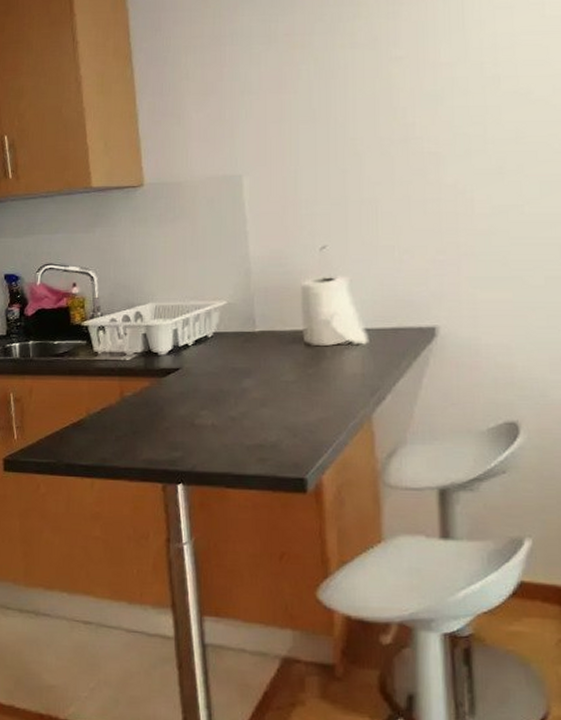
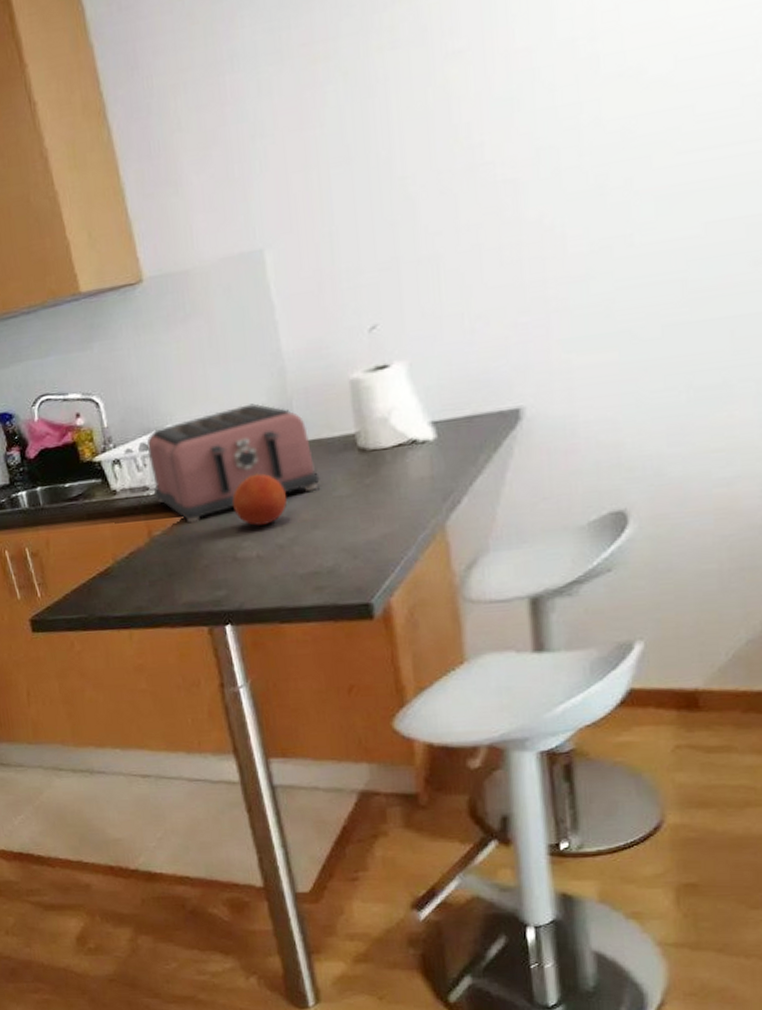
toaster: none [129,295,271,389] -> present [146,403,320,523]
fruit: none [196,352,243,398] -> present [232,472,288,526]

